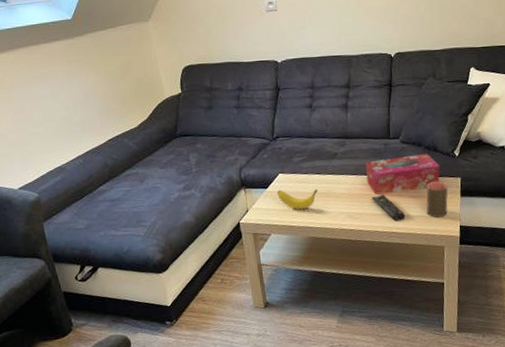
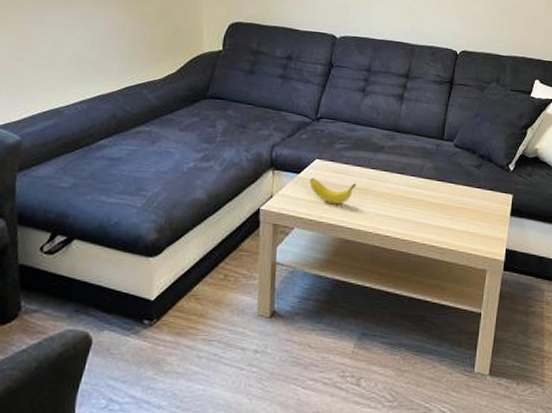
tissue box: present [366,153,440,194] -> none [412,161,493,202]
remote control: present [372,195,406,221] -> none [415,201,449,234]
cup: present [426,182,448,218] -> none [473,195,499,237]

